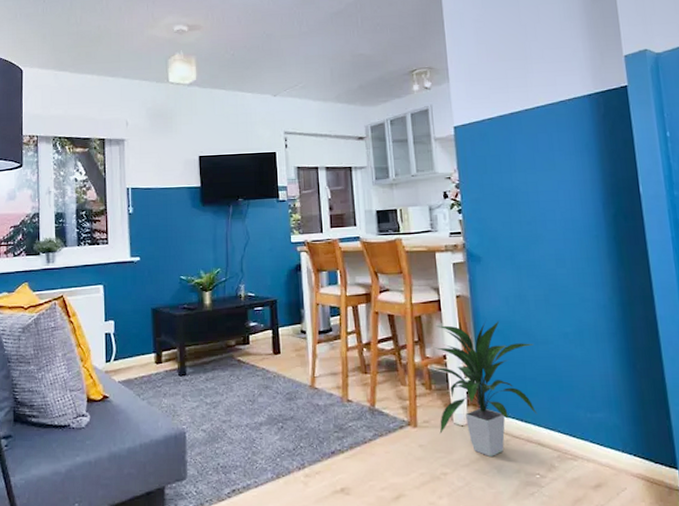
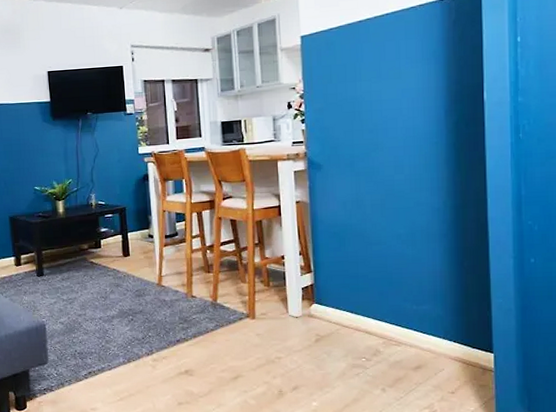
indoor plant: present [435,321,538,457] -> none [274,224,367,343]

